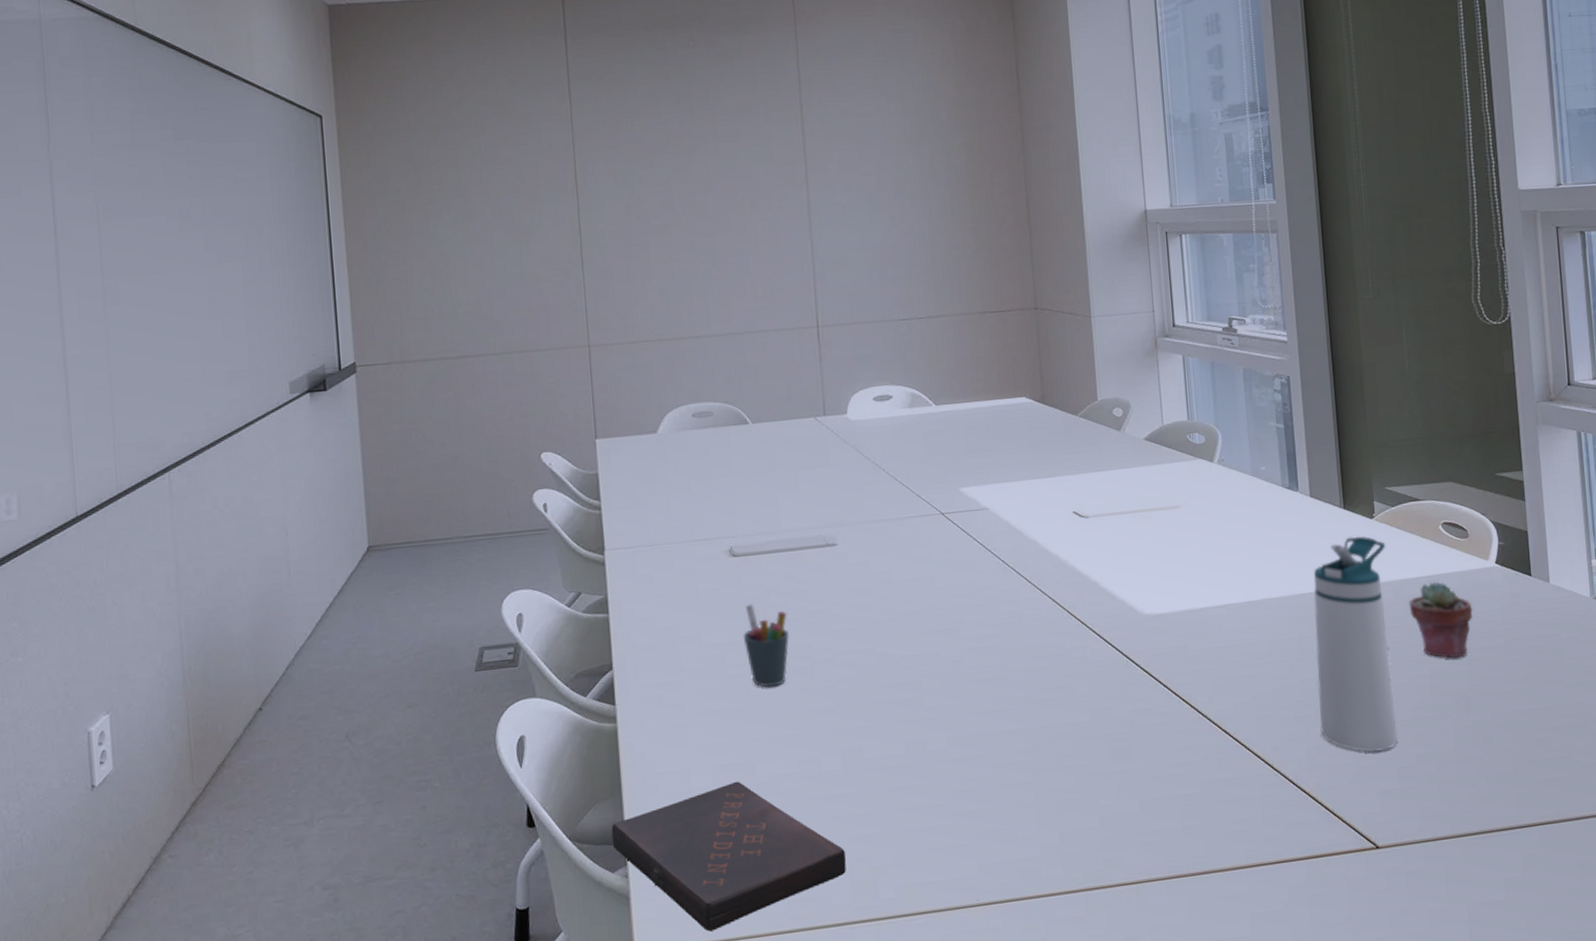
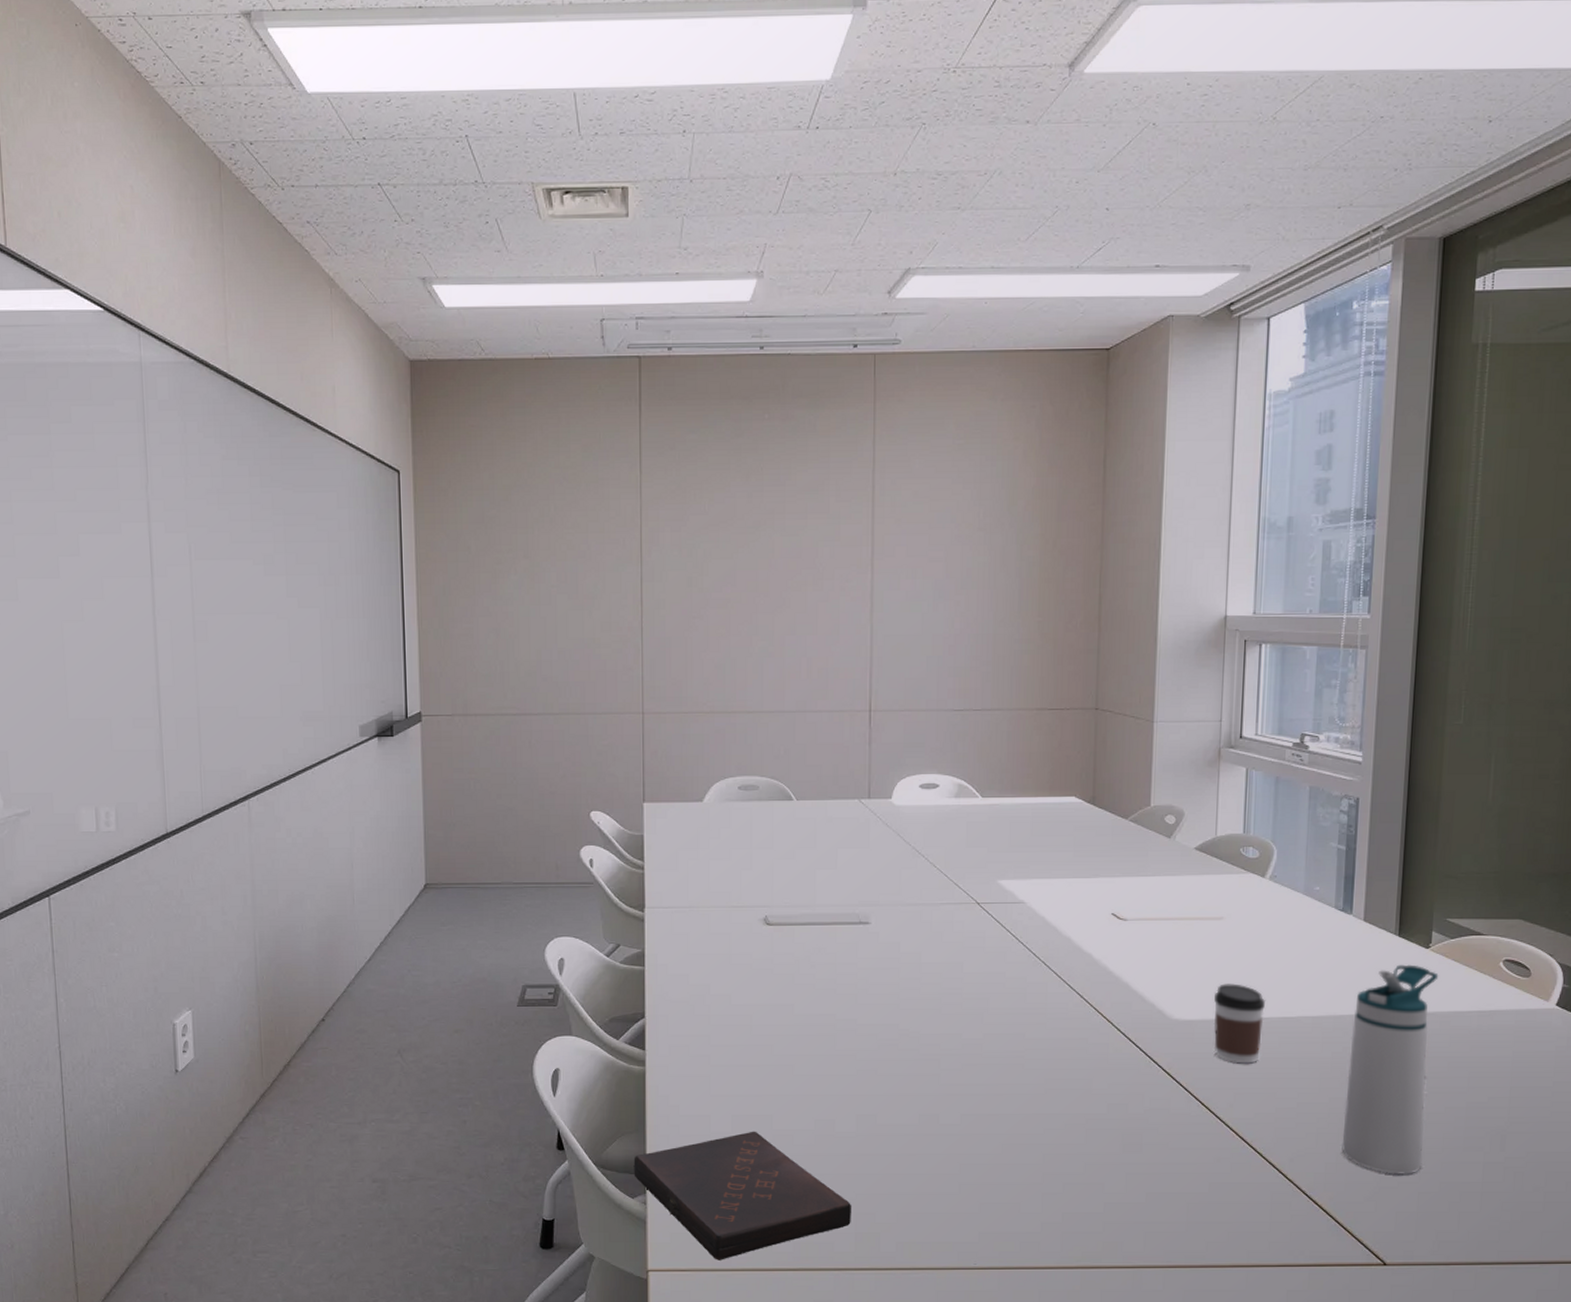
pen holder: present [743,604,789,688] -> none [771,971,815,1049]
coffee cup: none [1181,572,1231,654] -> present [1213,983,1266,1064]
potted succulent: present [1409,581,1473,659] -> none [1454,1017,1524,1094]

